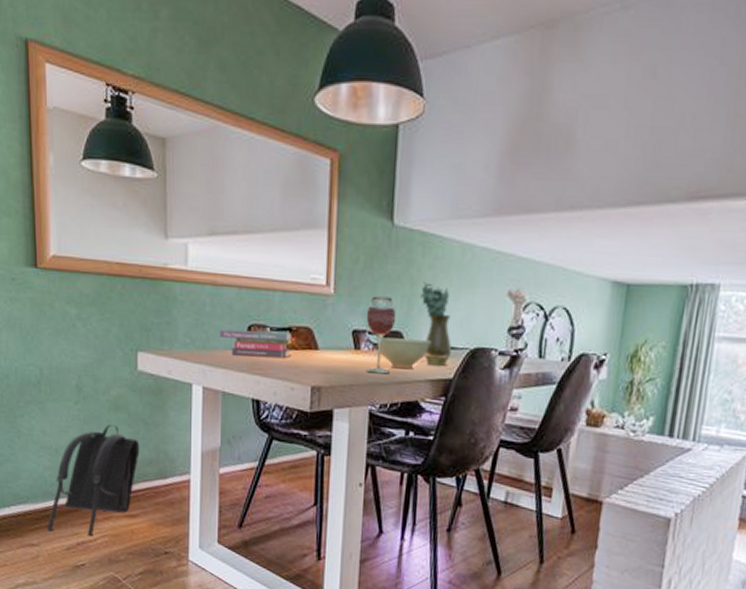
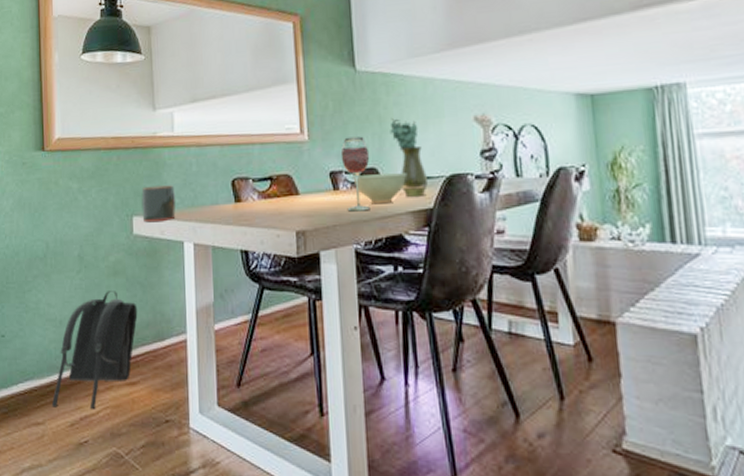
mug: none [148,321,185,361] -> present [141,185,176,223]
books: present [219,329,292,359] -> none [206,181,274,211]

